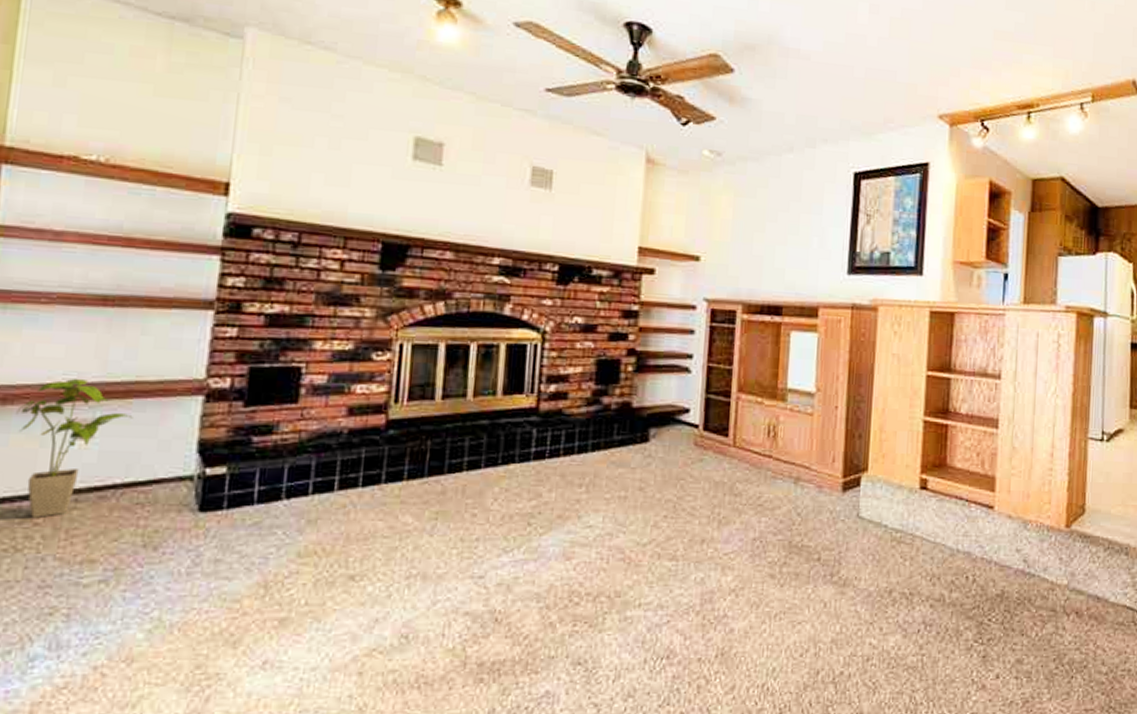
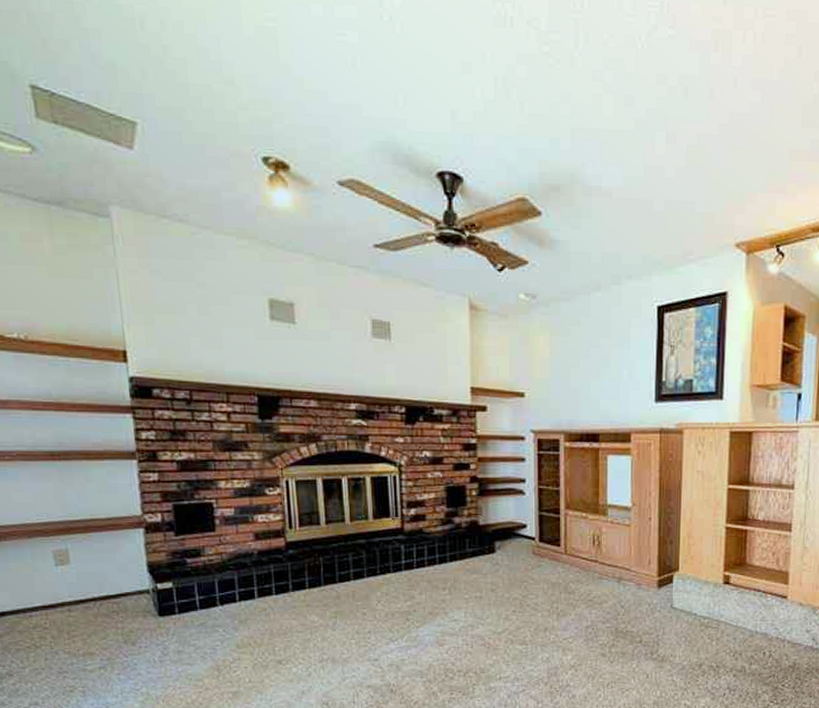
house plant: present [16,378,133,518] -> none [10,518,95,623]

